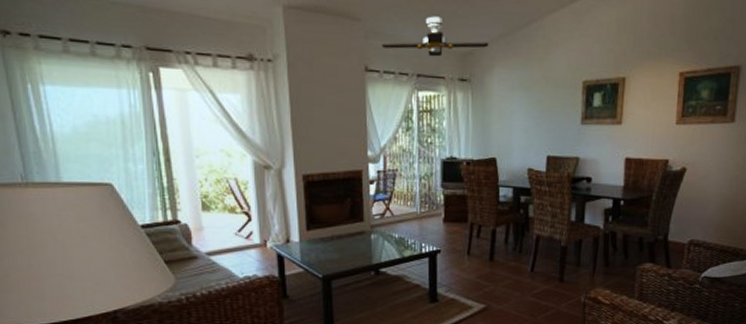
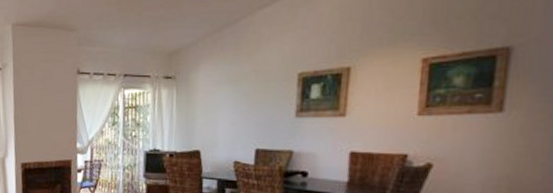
ceiling fan: present [381,16,489,57] -> none [92,21,195,58]

